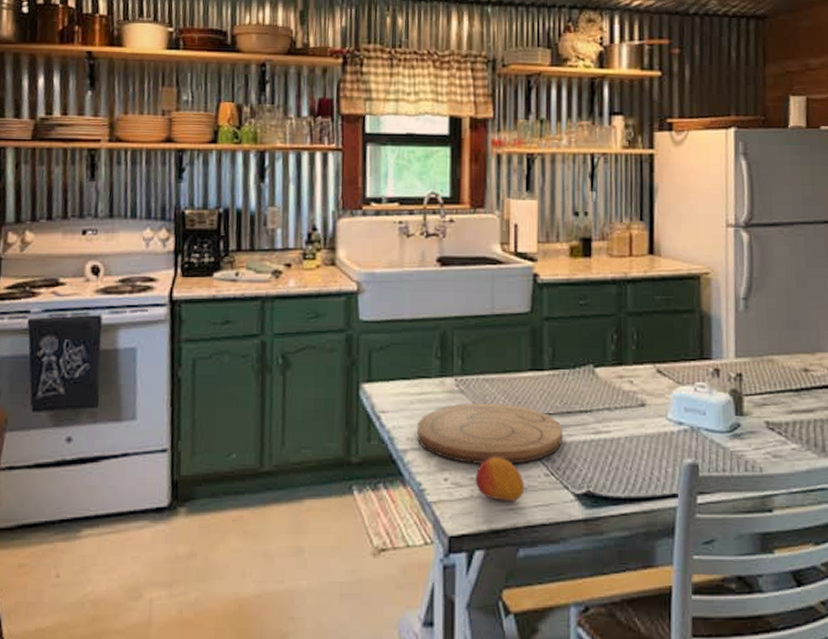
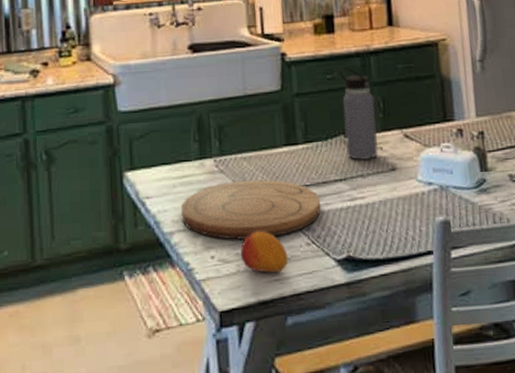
water bottle: none [593,294,629,393] -> present [339,67,379,161]

